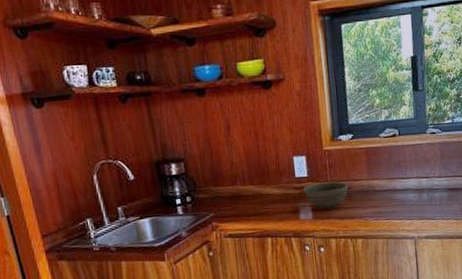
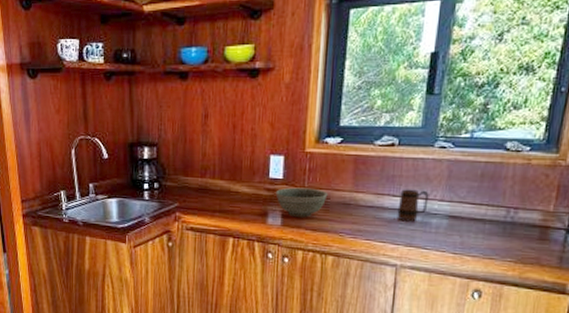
mug: none [407,170,430,199] -> present [397,189,429,222]

